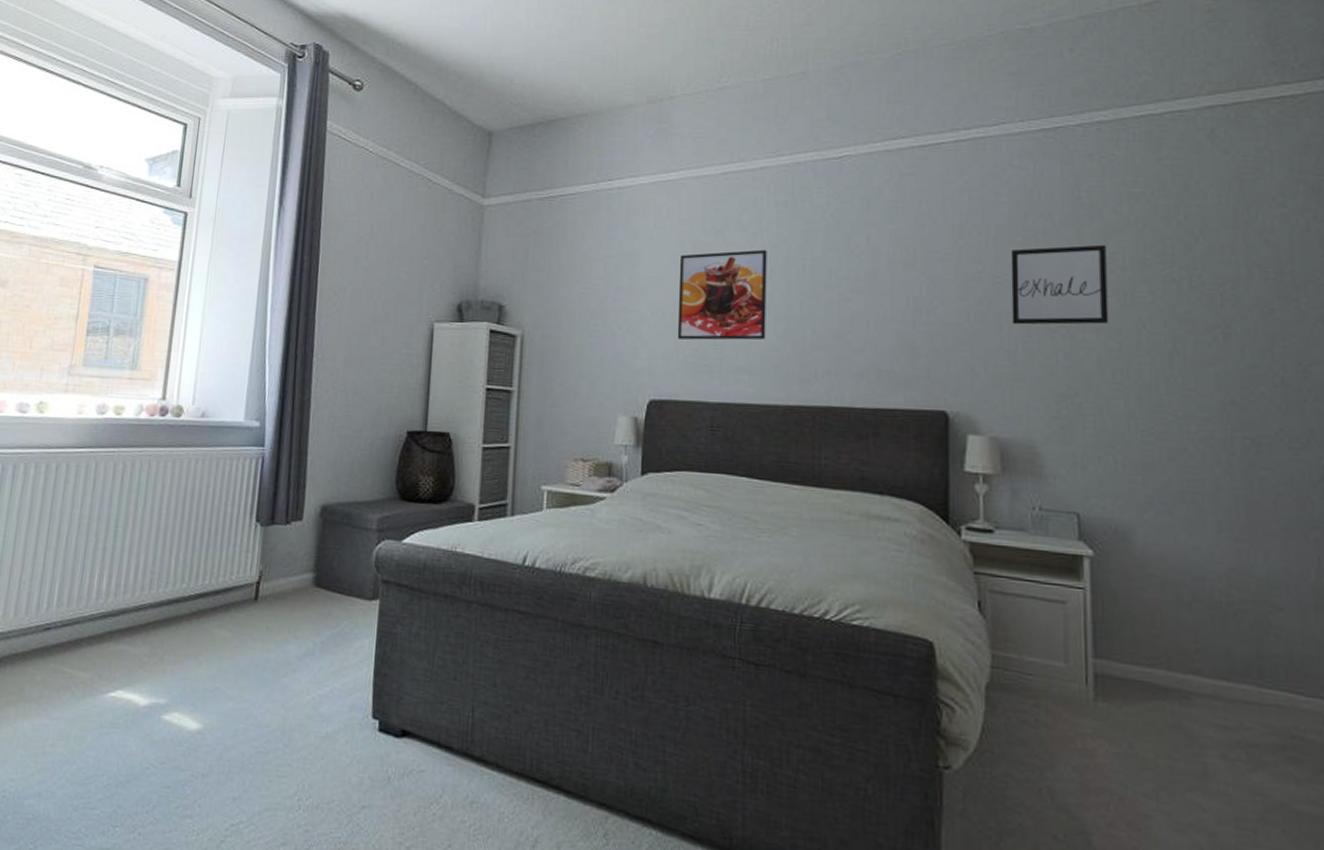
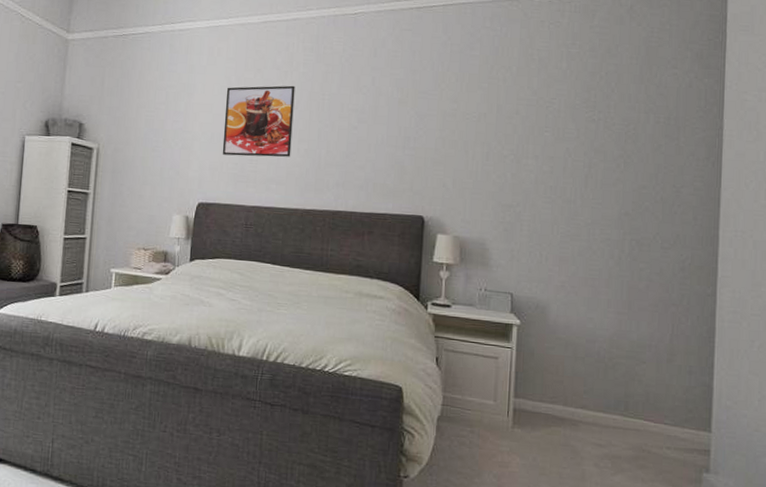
wall art: present [1010,244,1109,325] -> none [476,91,548,153]

